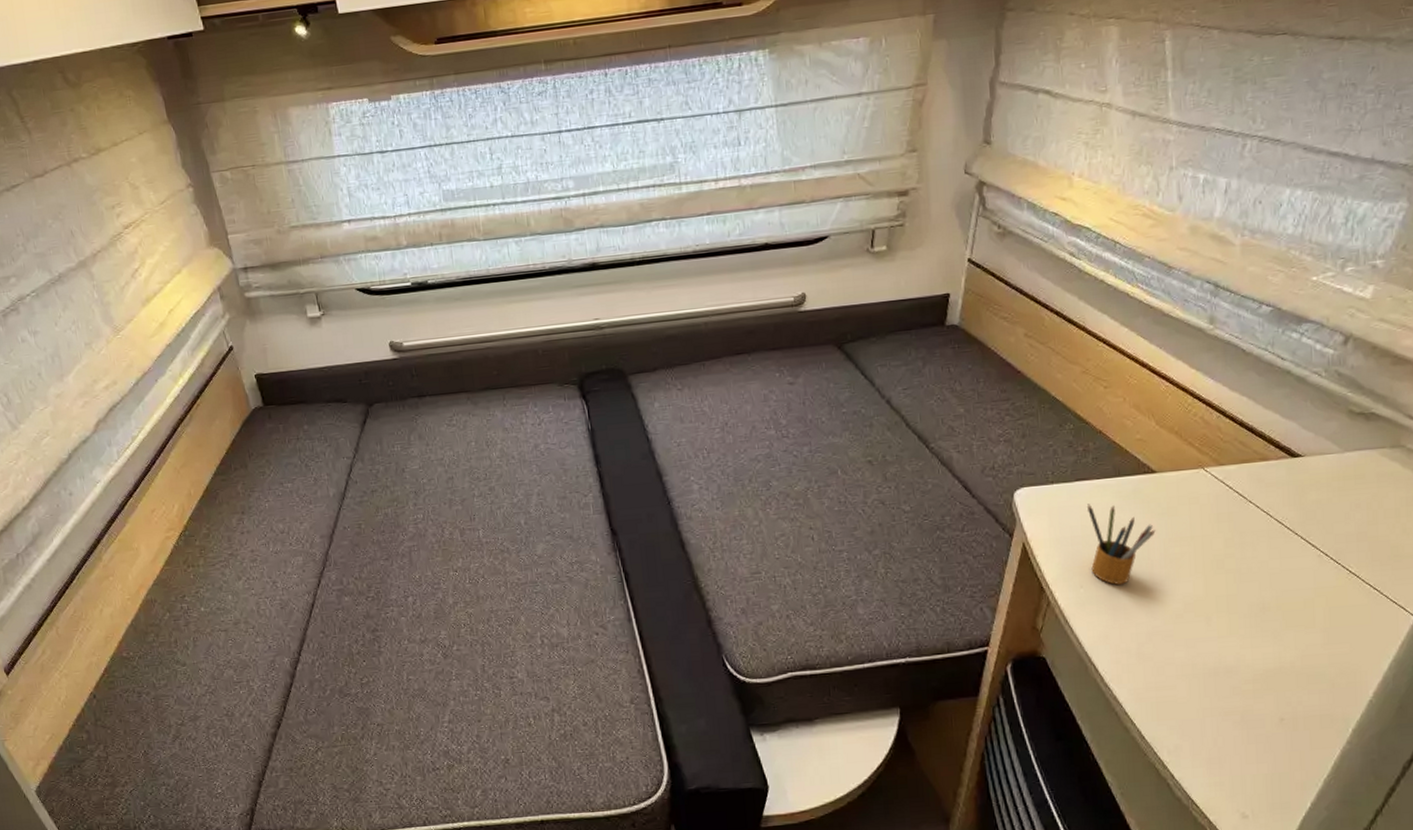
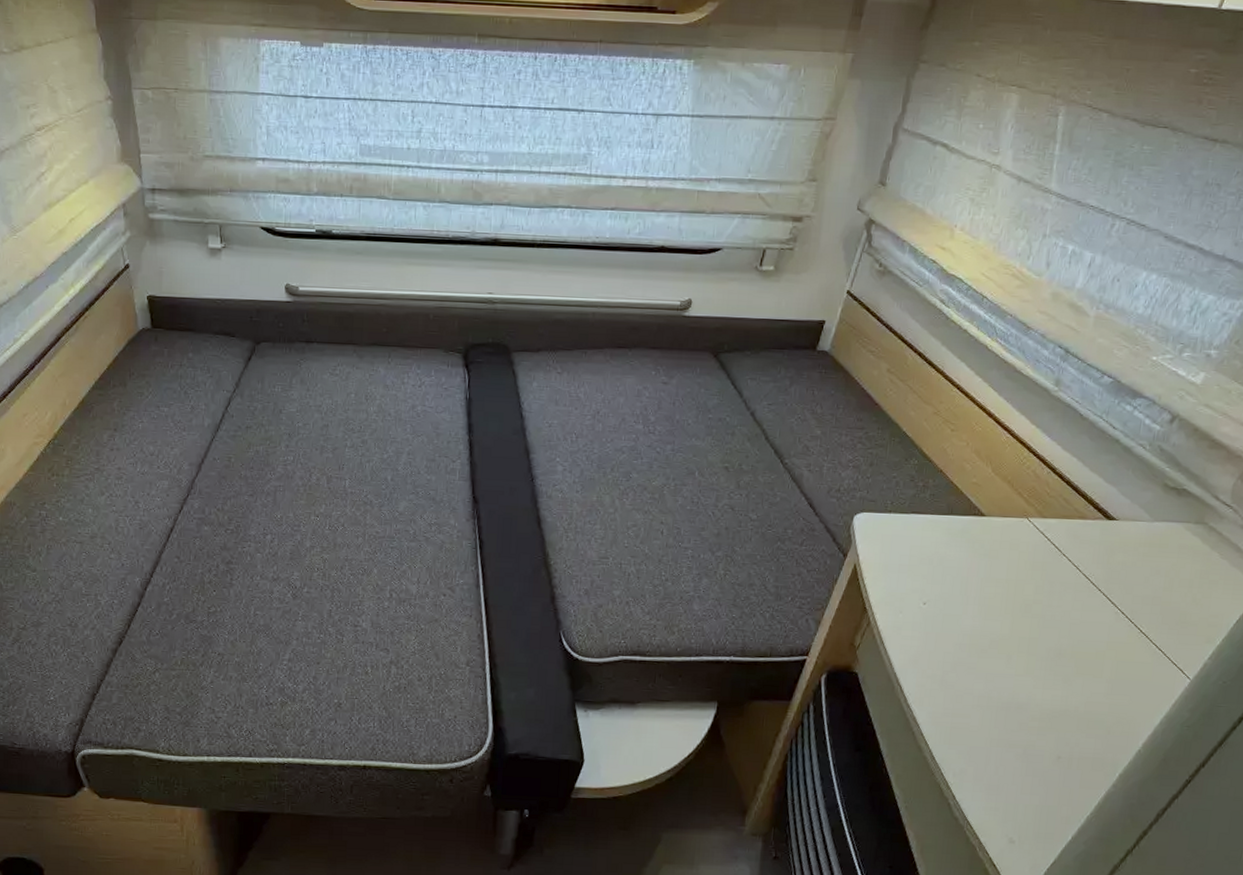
pencil box: present [1086,503,1156,586] -> none [912,536,976,616]

